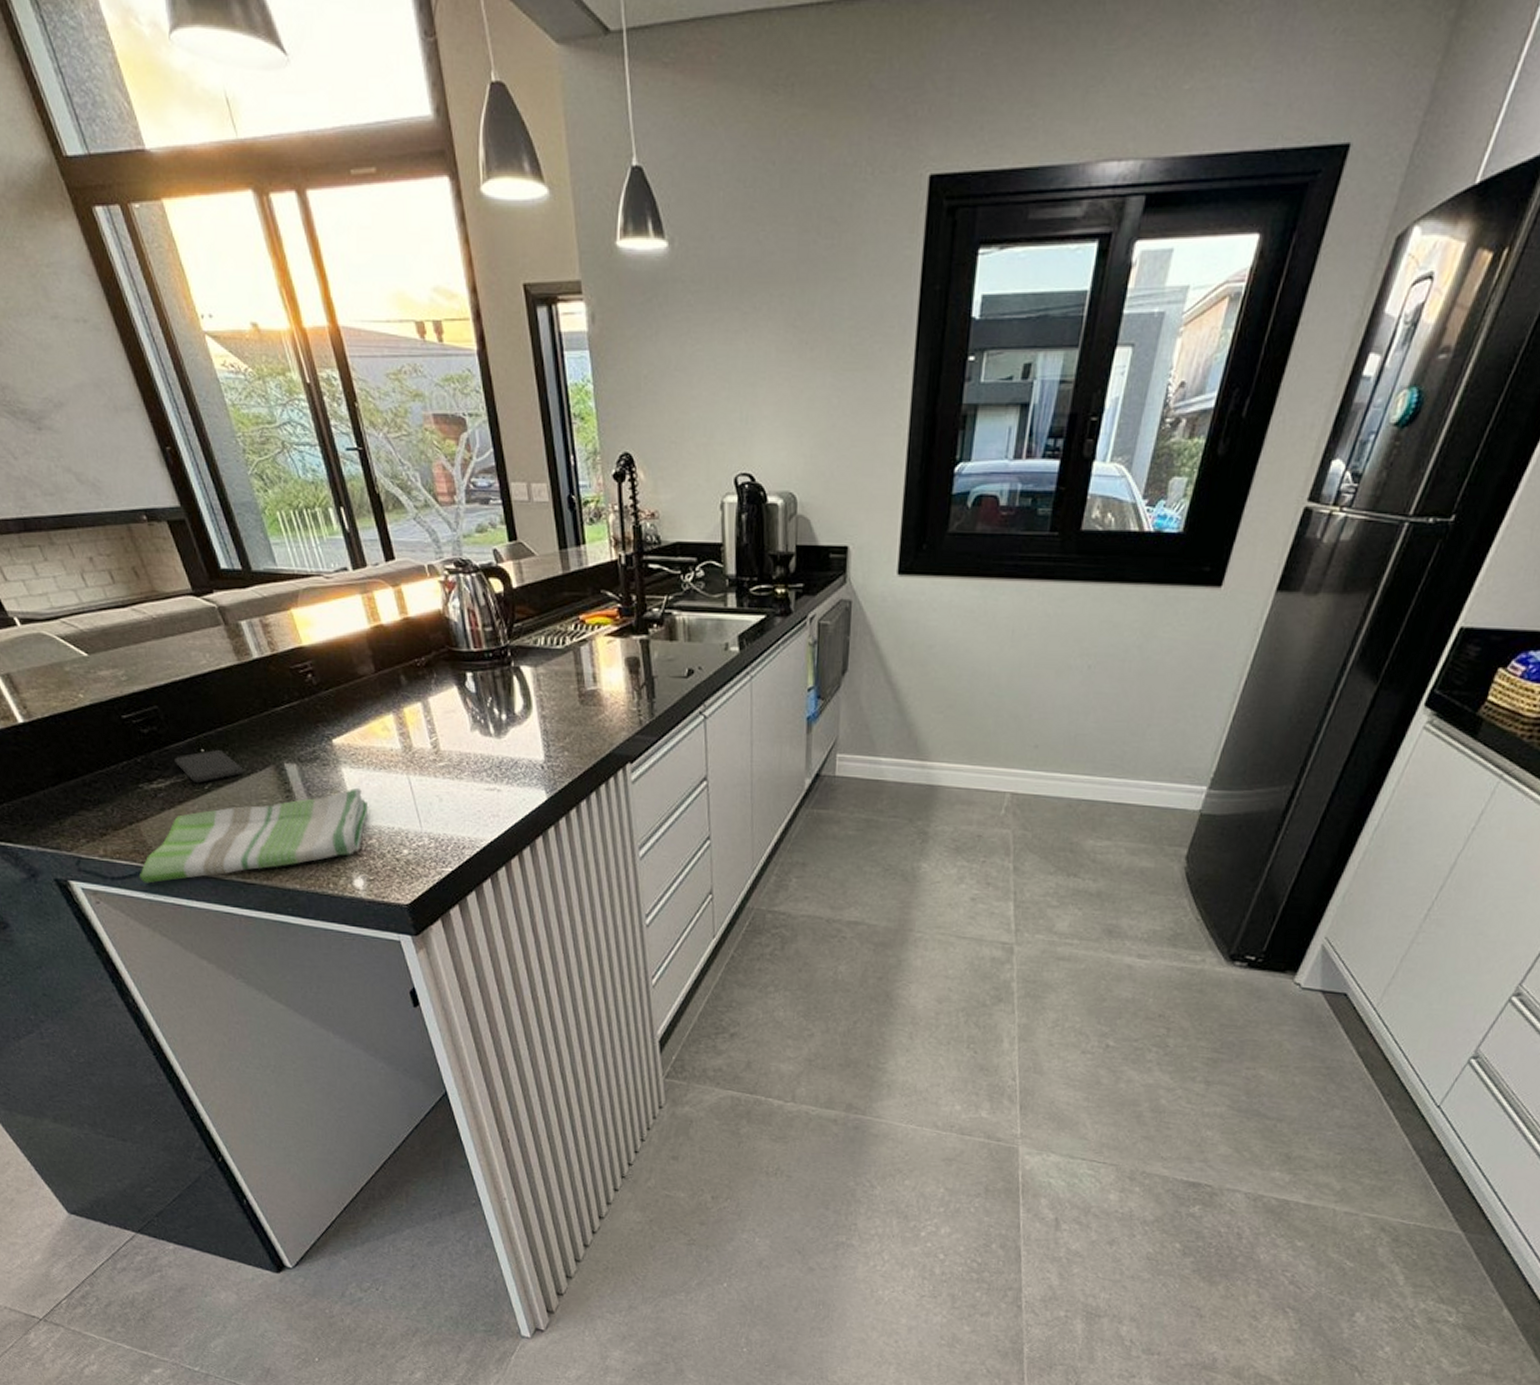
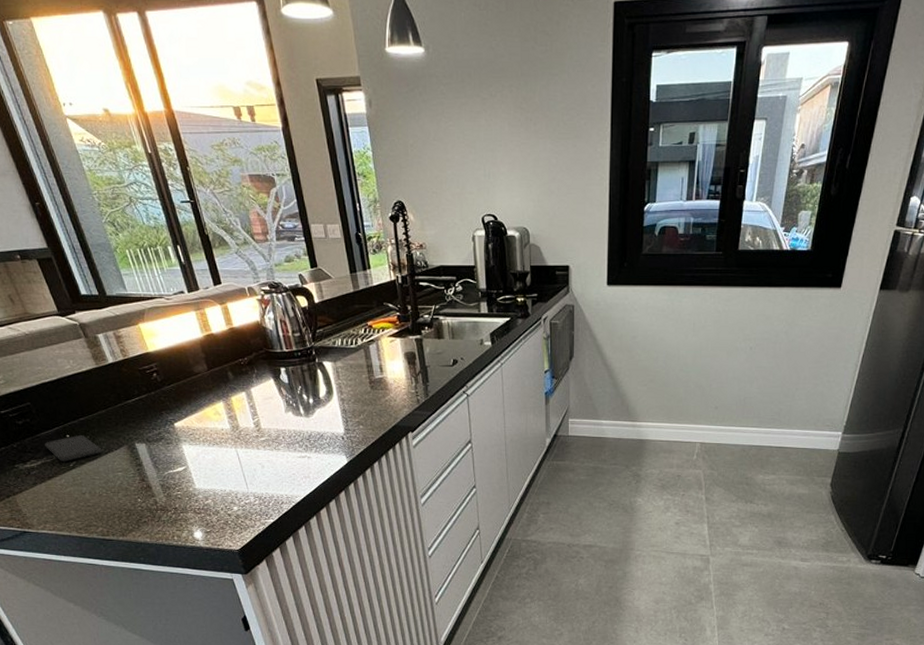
dish towel: present [140,788,369,884] -> none [16,461,205,544]

